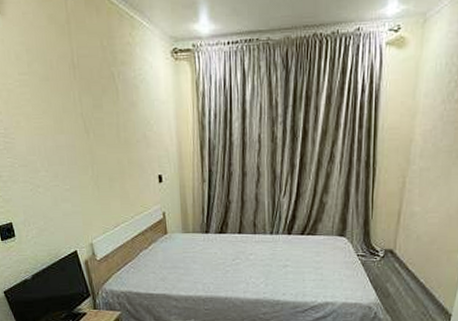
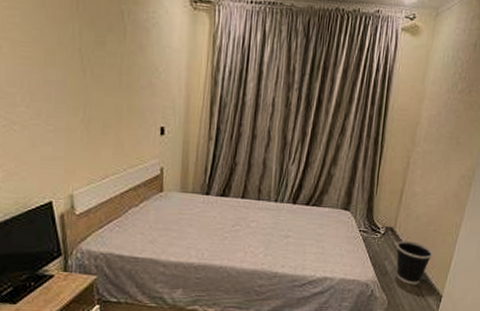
wastebasket: none [398,262,438,306] -> present [396,241,433,285]

